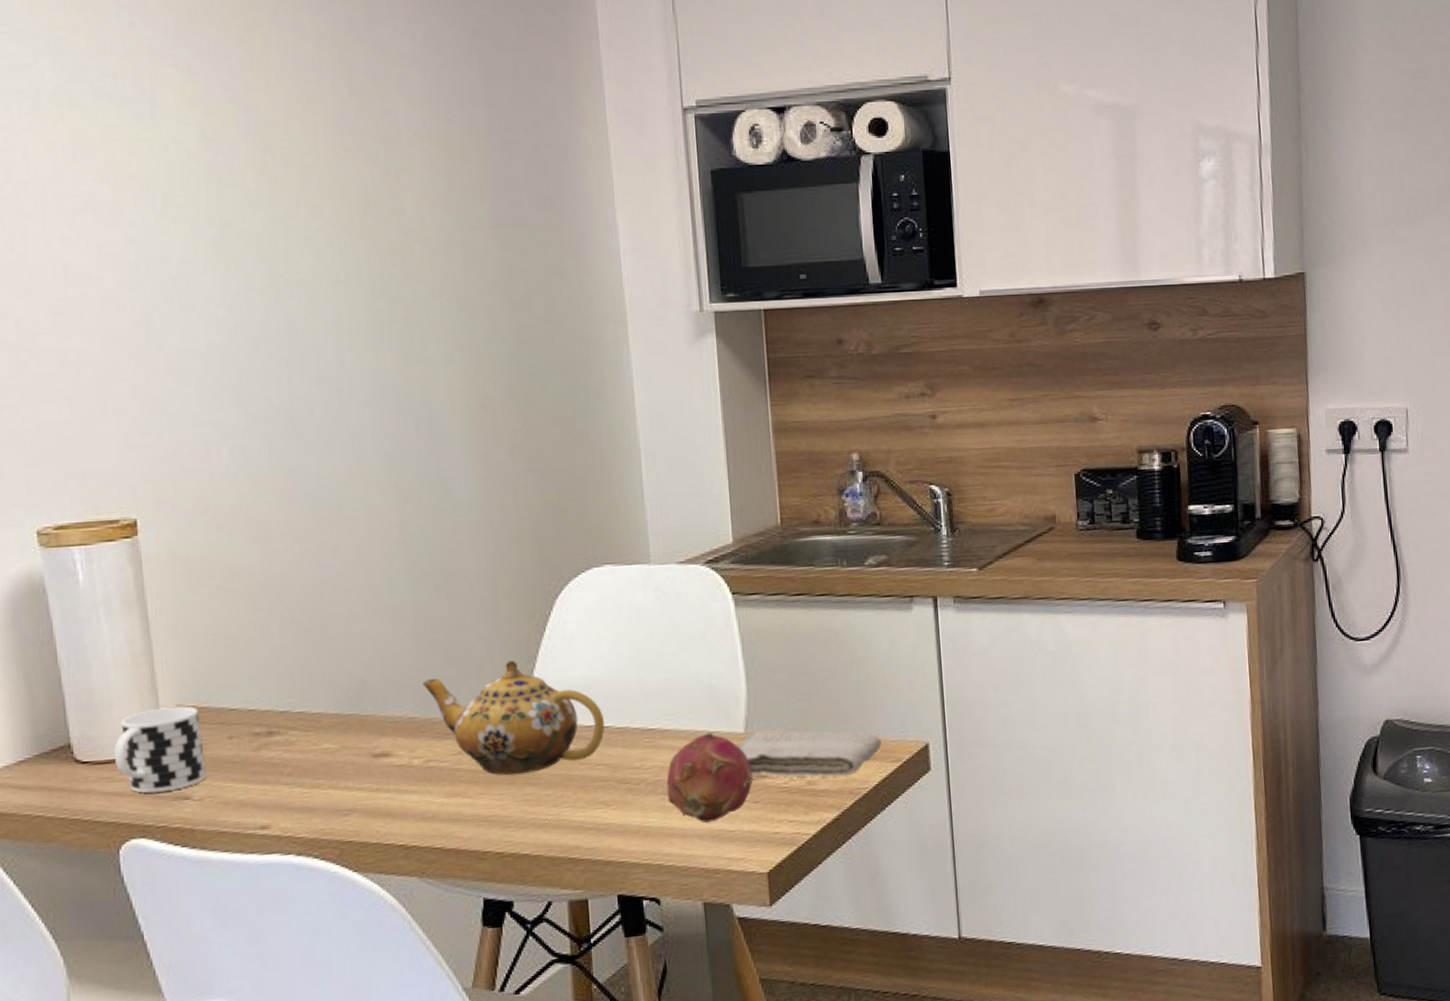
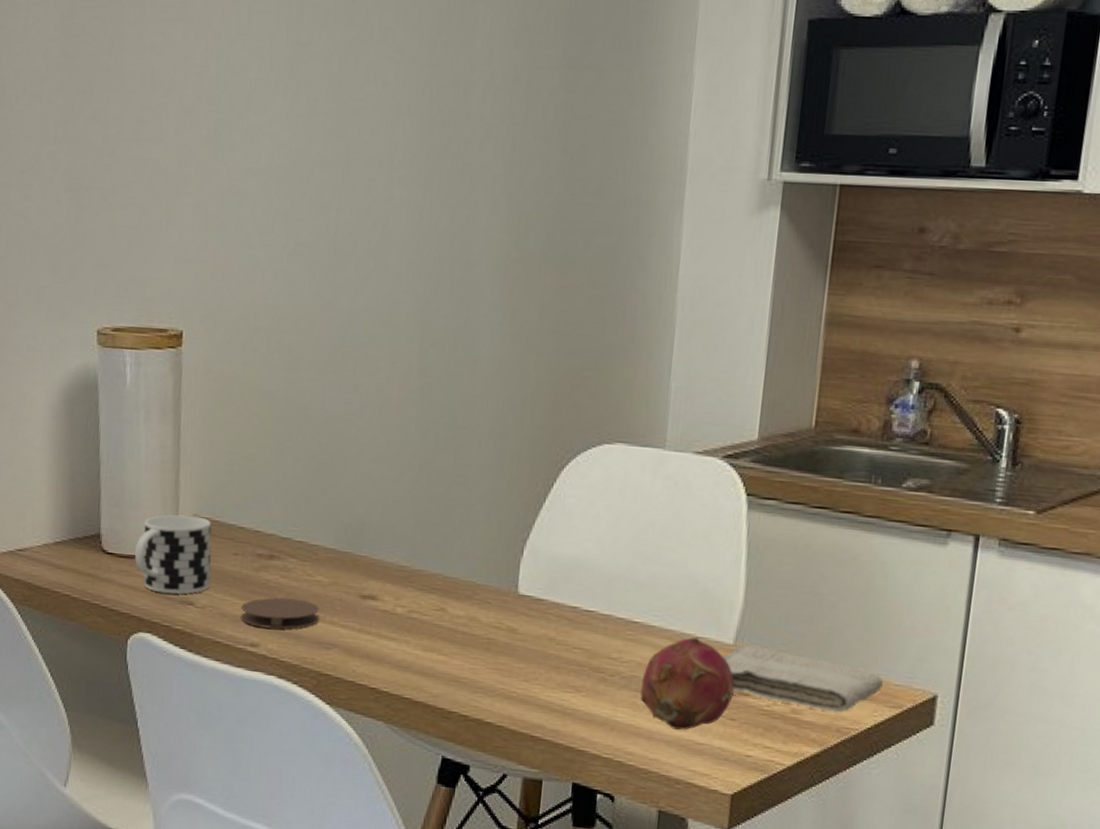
coaster: none [245,771,332,808] -> present [240,597,320,629]
teapot: present [422,660,605,775] -> none [417,526,590,643]

